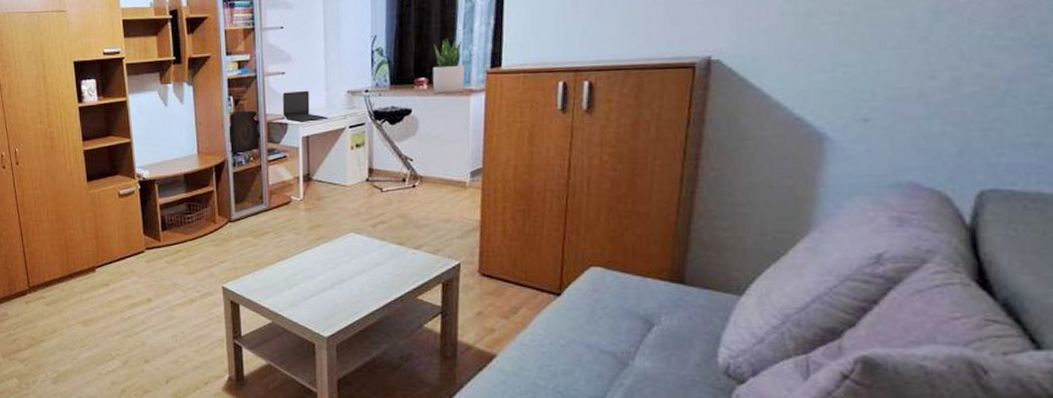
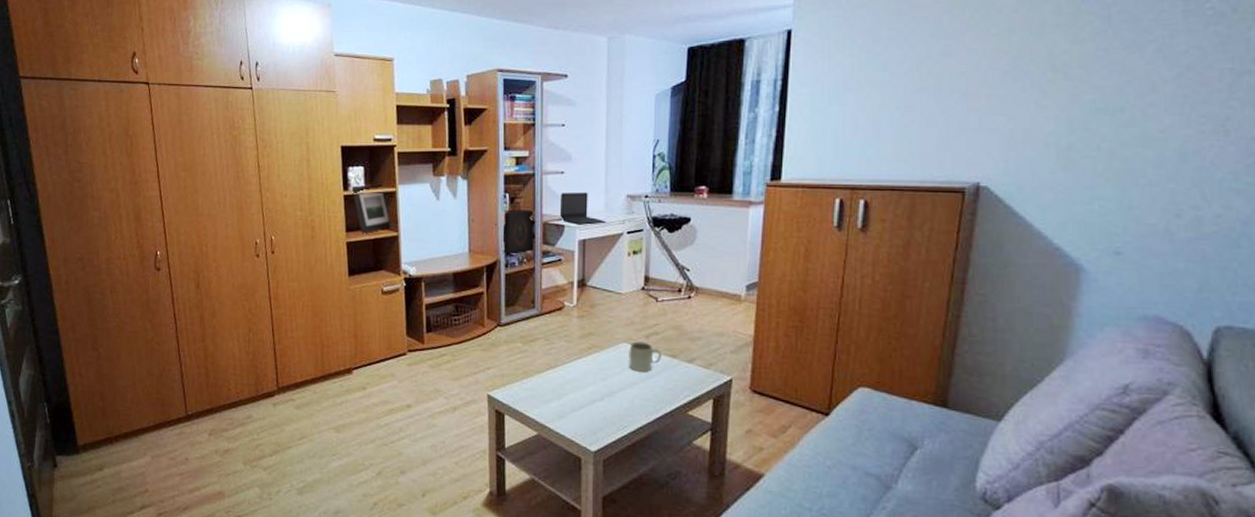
picture frame: none [85,95,127,142] -> present [351,184,395,234]
mug: none [356,231,389,260] -> present [629,341,661,372]
planter: present [432,38,466,95] -> none [712,148,746,206]

